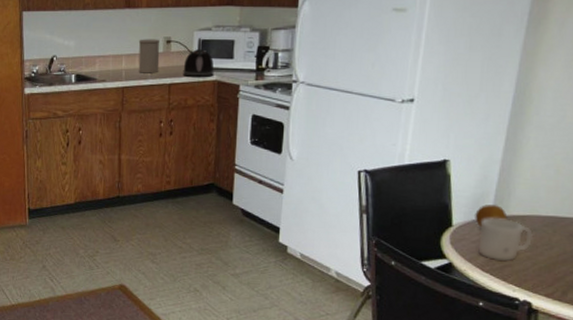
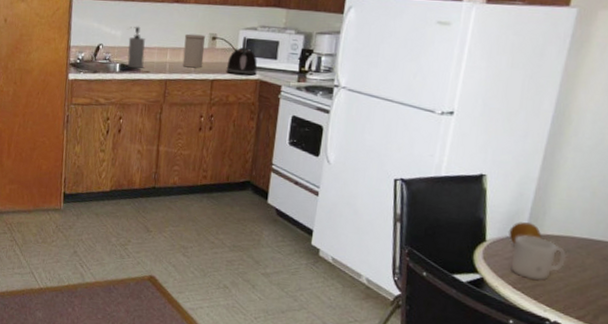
soap dispenser: none [80,35,100,79] -> present [127,26,145,69]

